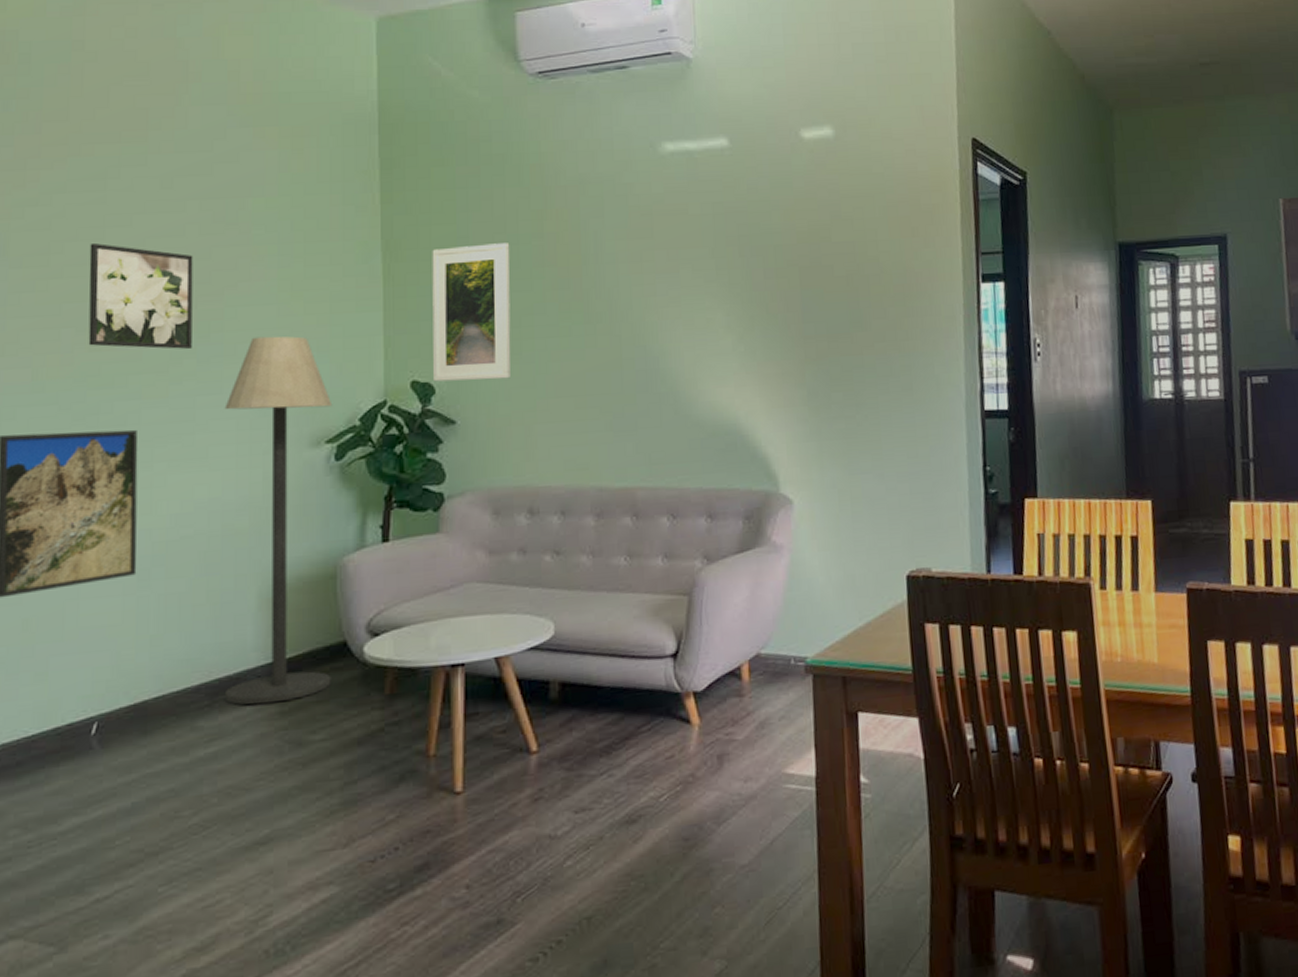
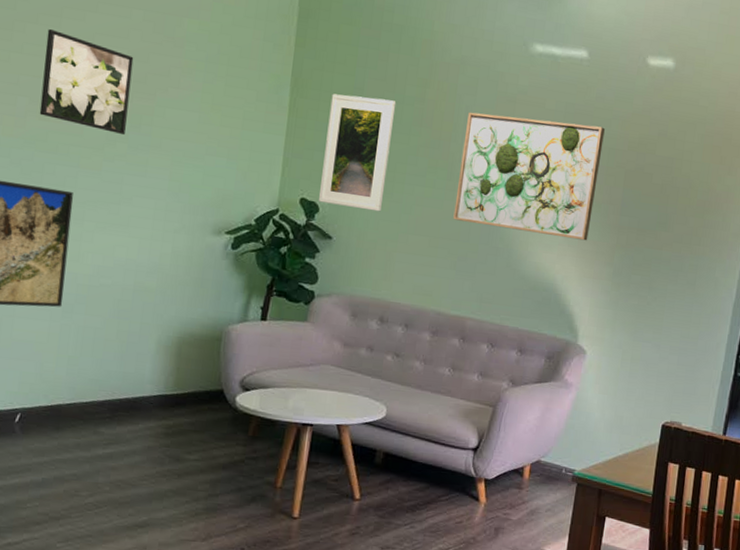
floor lamp: present [224,336,333,705] -> none [122,135,235,426]
wall art: none [597,222,769,370] -> present [453,112,605,241]

